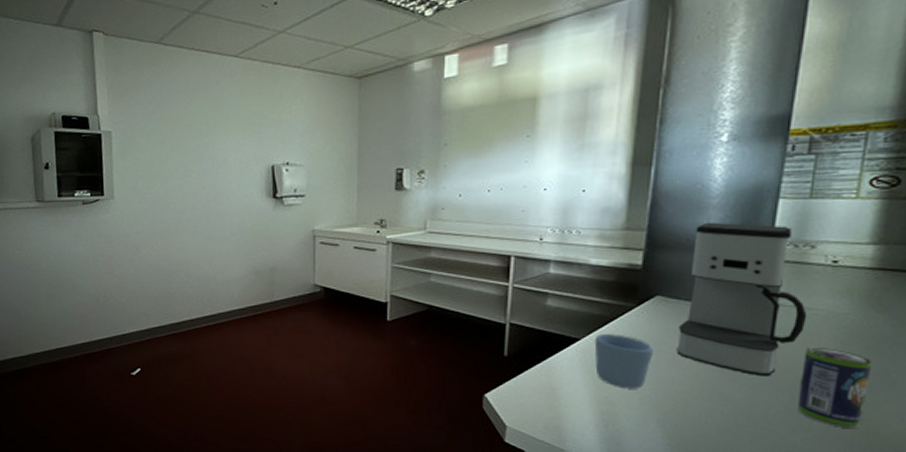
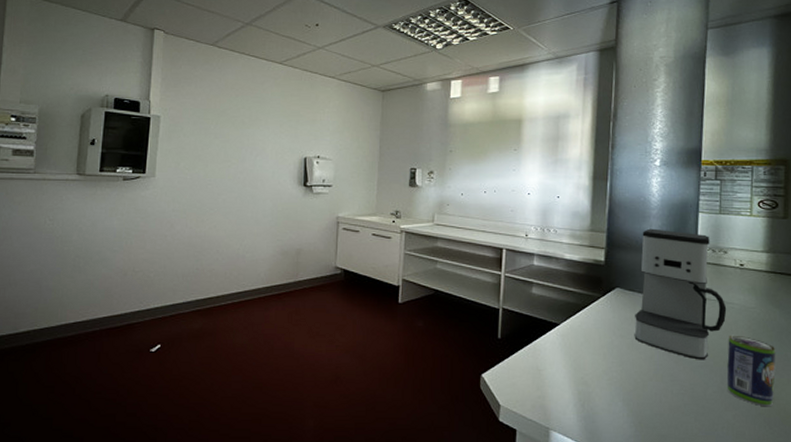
mug: present [594,334,653,389] -> none [570,320,616,370]

